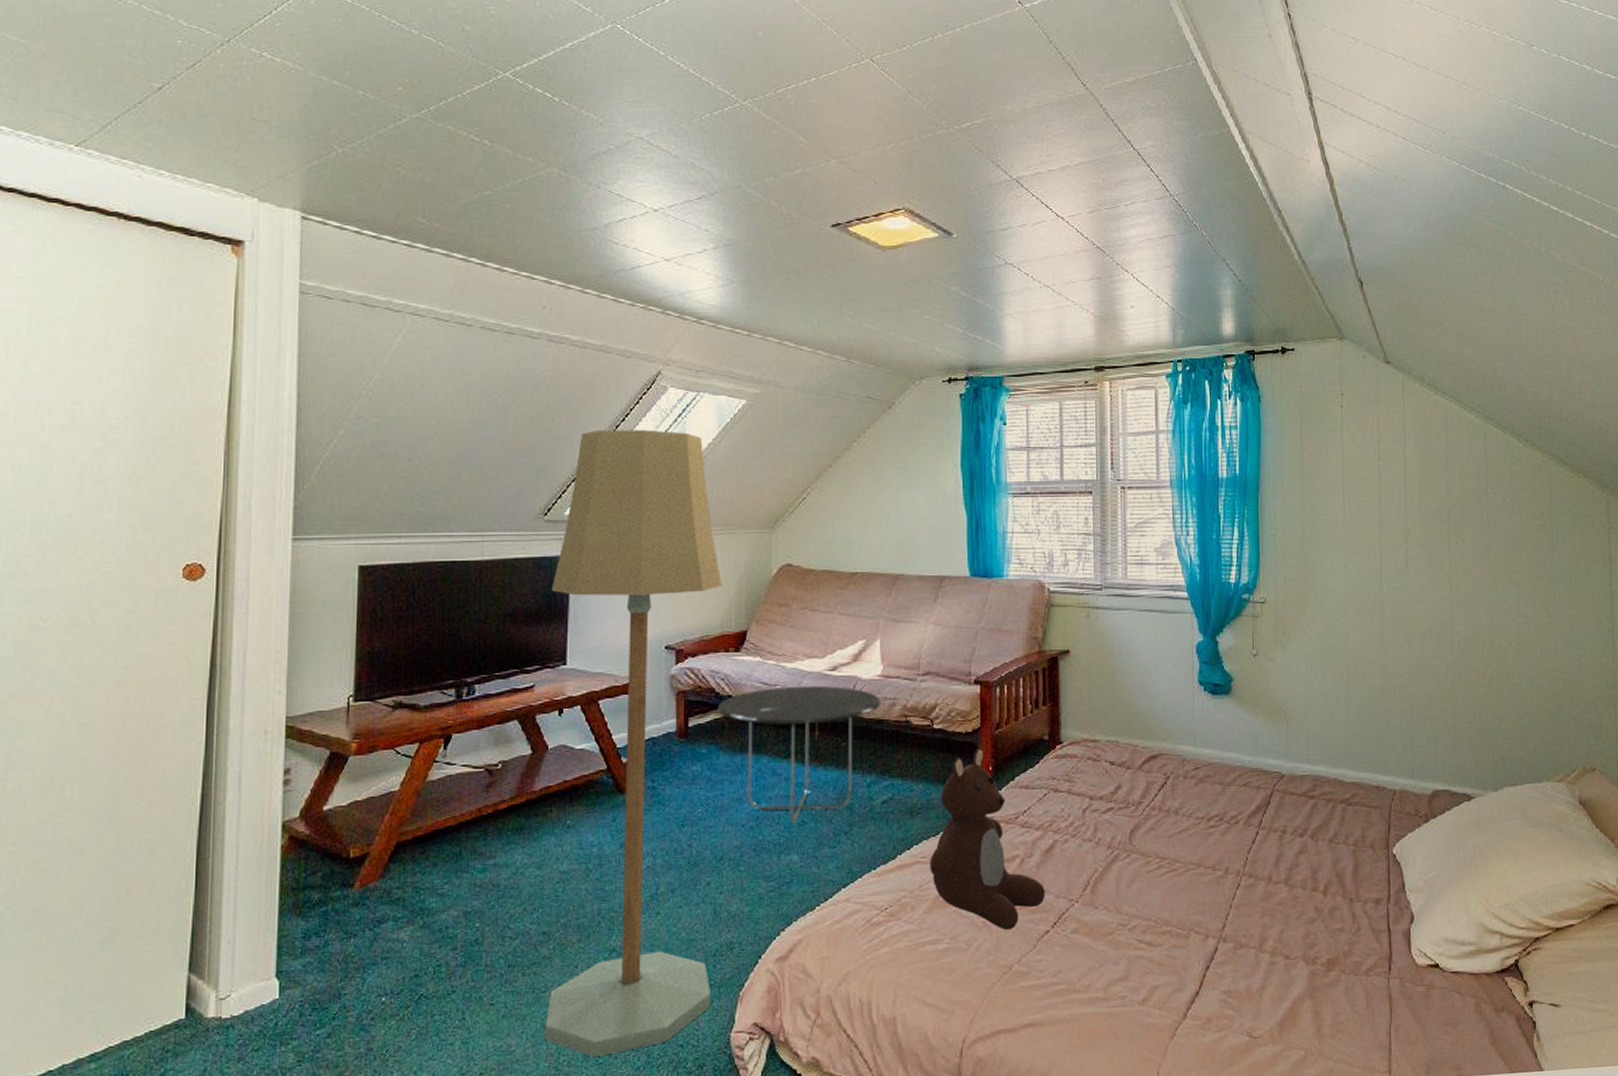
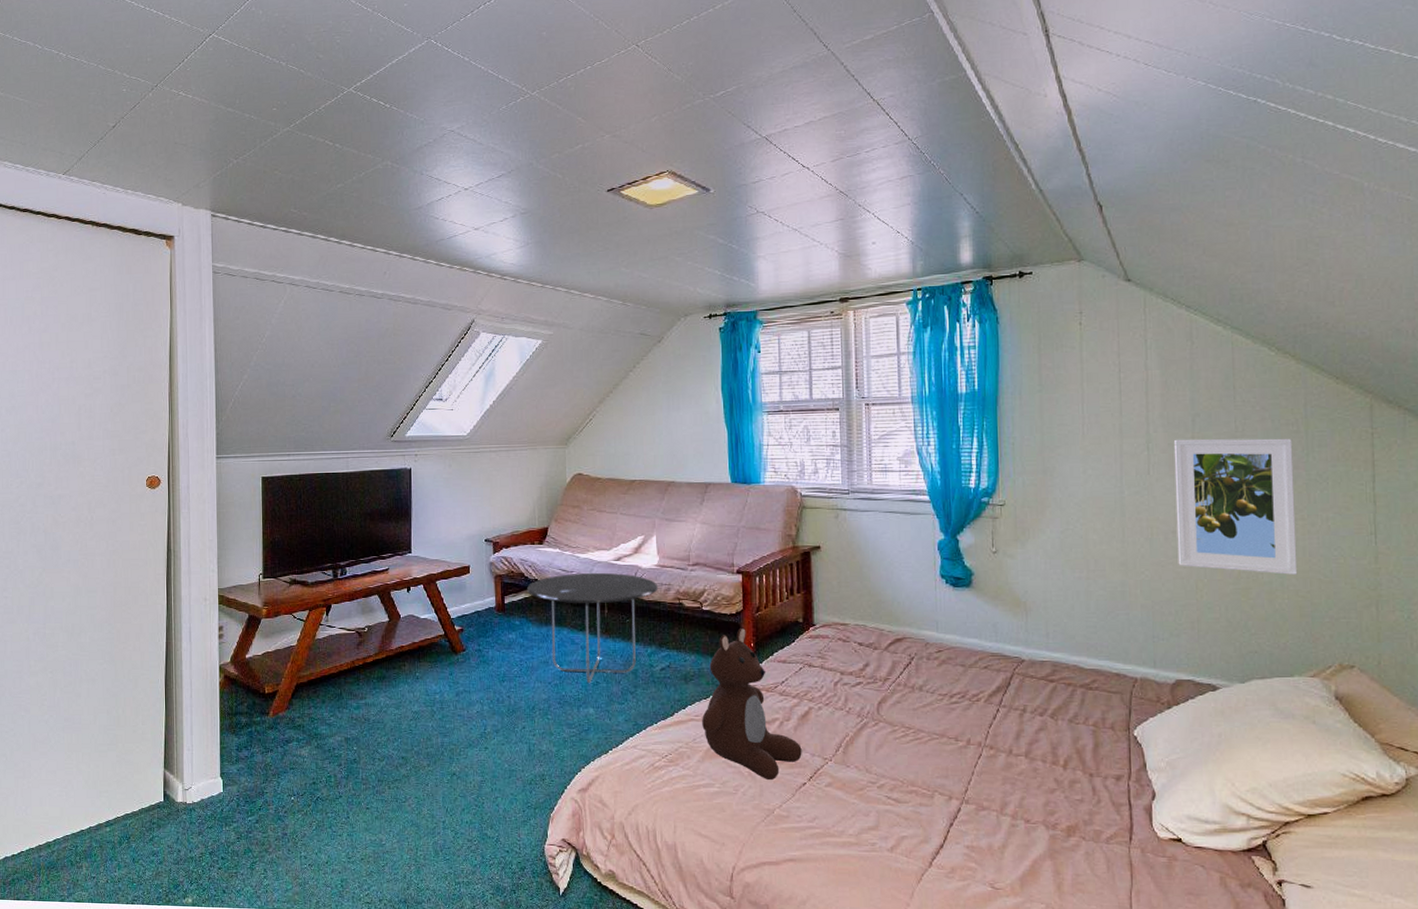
floor lamp: present [545,429,722,1058] -> none [398,367,529,855]
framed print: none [1430,532,1545,675] -> present [1173,438,1298,575]

